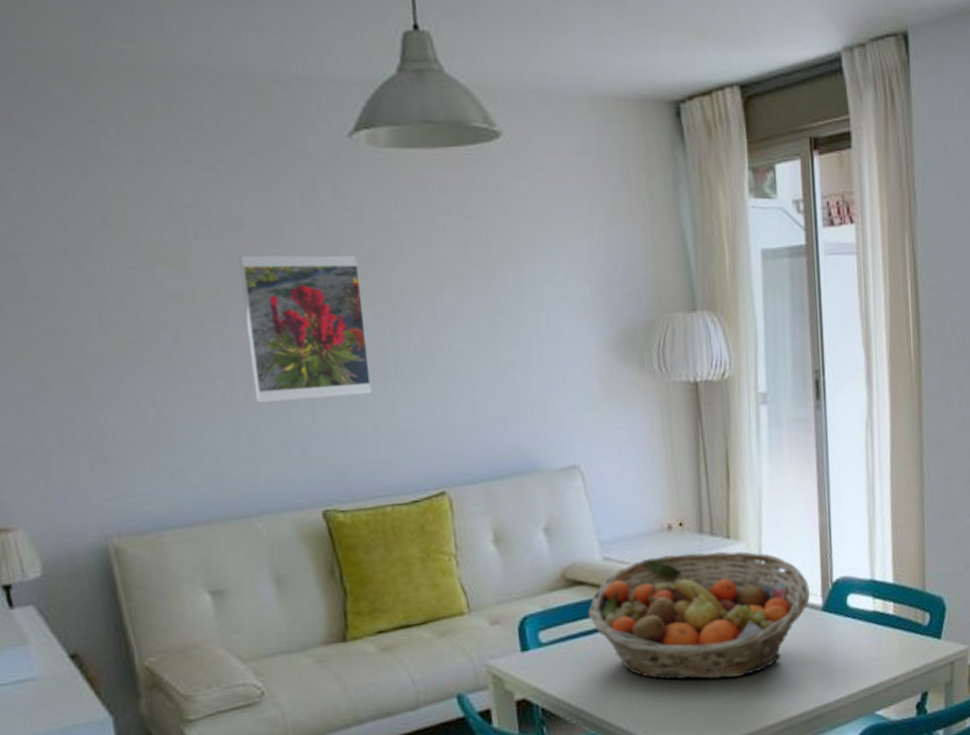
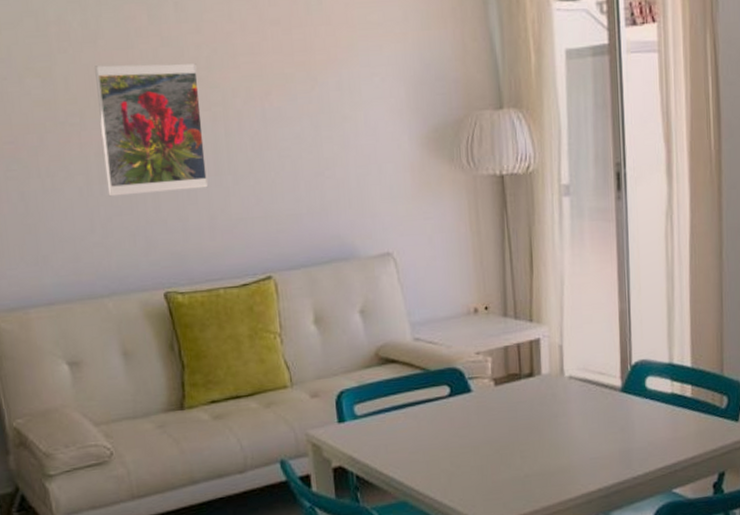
fruit basket: present [588,551,810,680] -> none [399,334,609,454]

